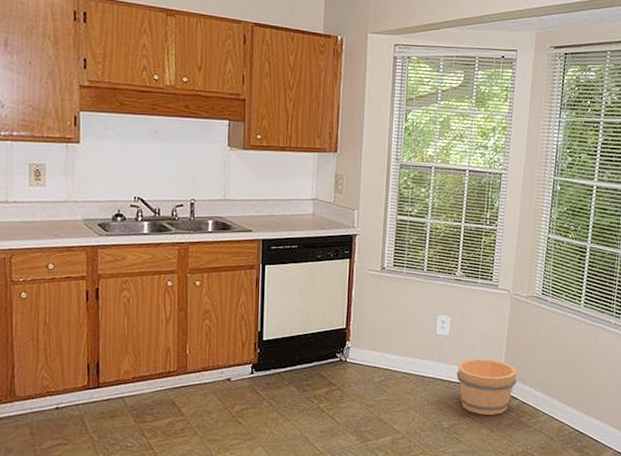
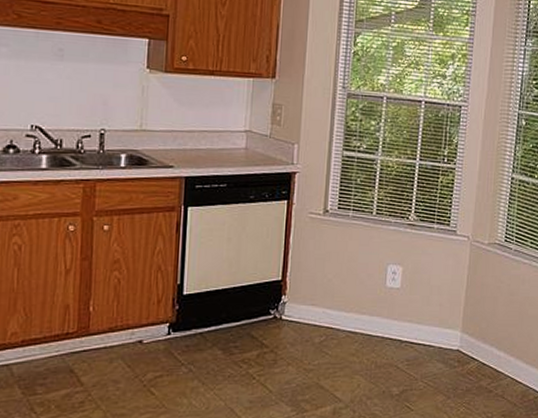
bucket: present [456,358,518,415] -> none [408,314,477,379]

